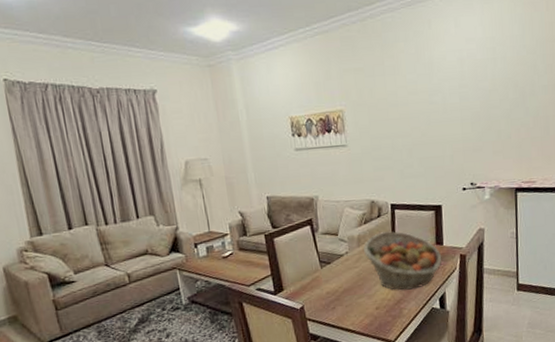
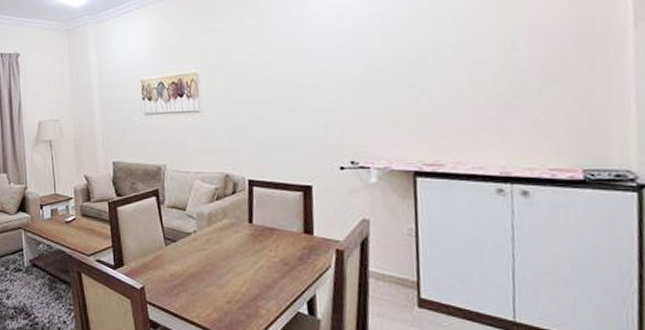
fruit basket: present [364,231,442,291] -> none [215,210,312,285]

